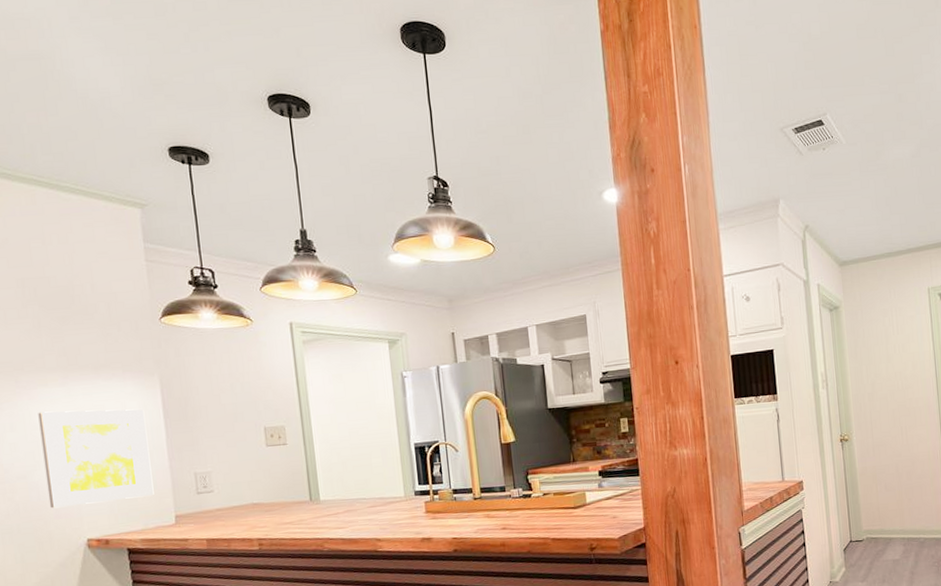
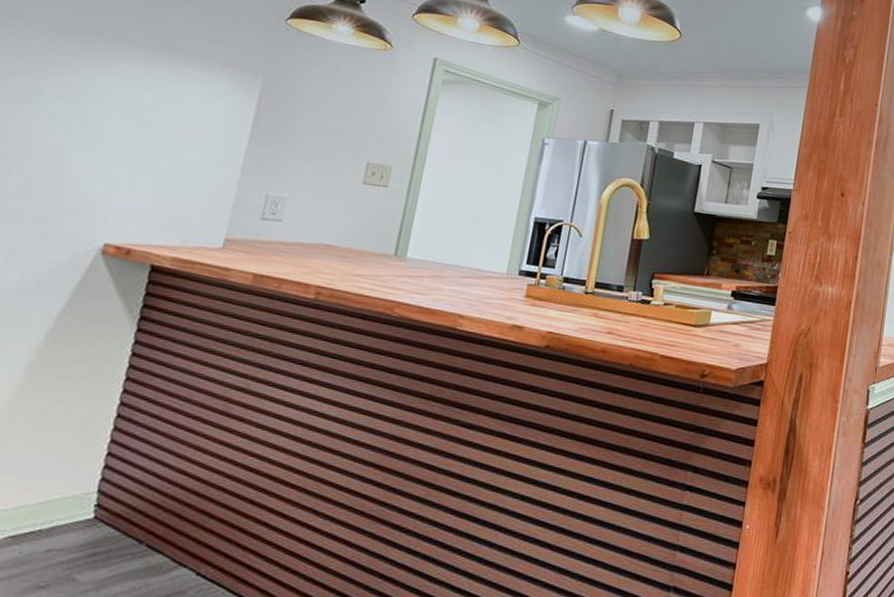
wall art: present [38,409,154,509] -> none [71,87,231,210]

